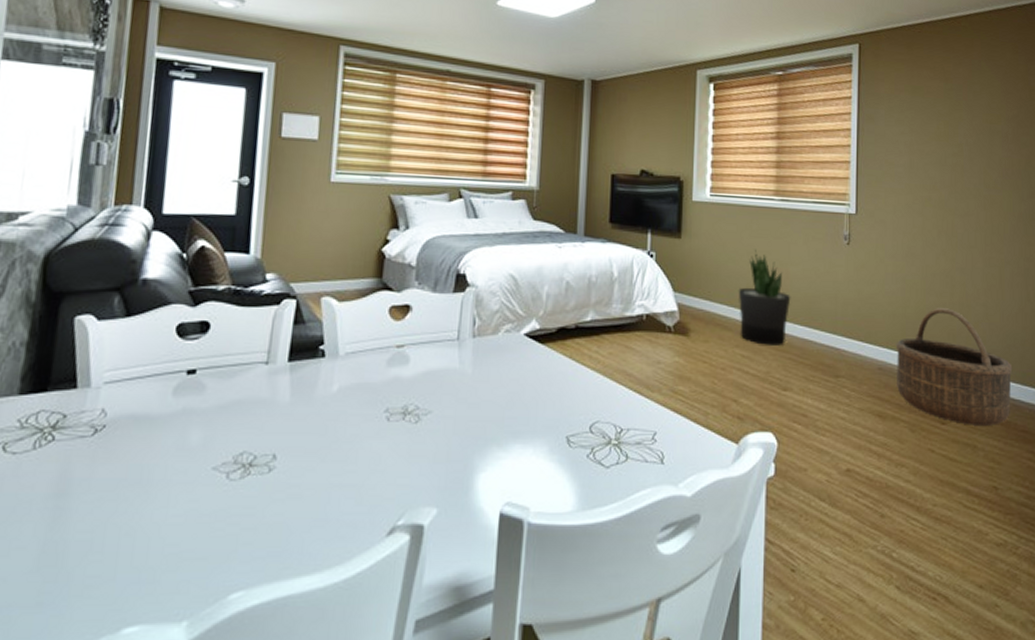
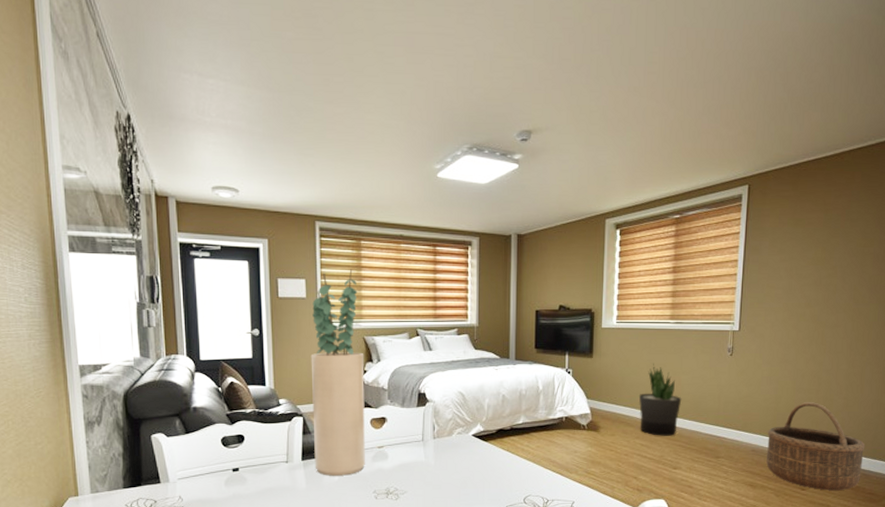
vase: none [305,107,388,386] -> present [311,269,365,476]

